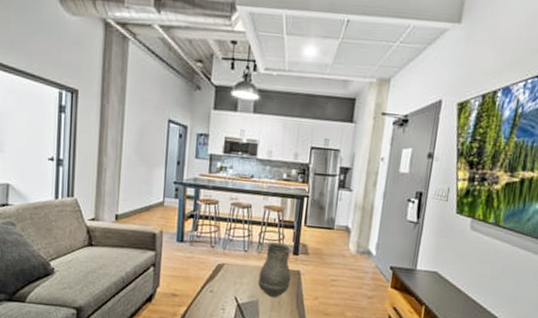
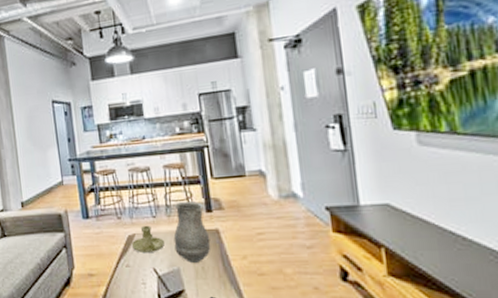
candle holder: none [219,257,251,283] -> present [131,225,166,252]

